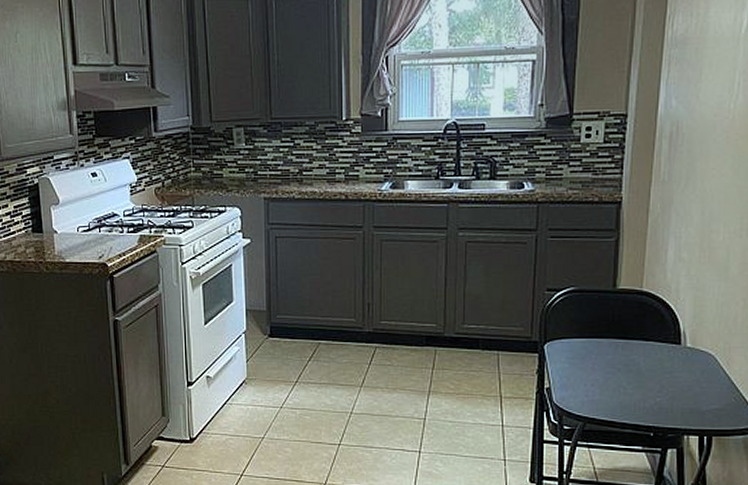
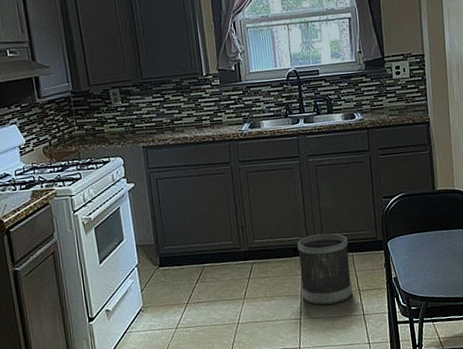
wastebasket: none [430,324,495,408] -> present [297,233,353,305]

